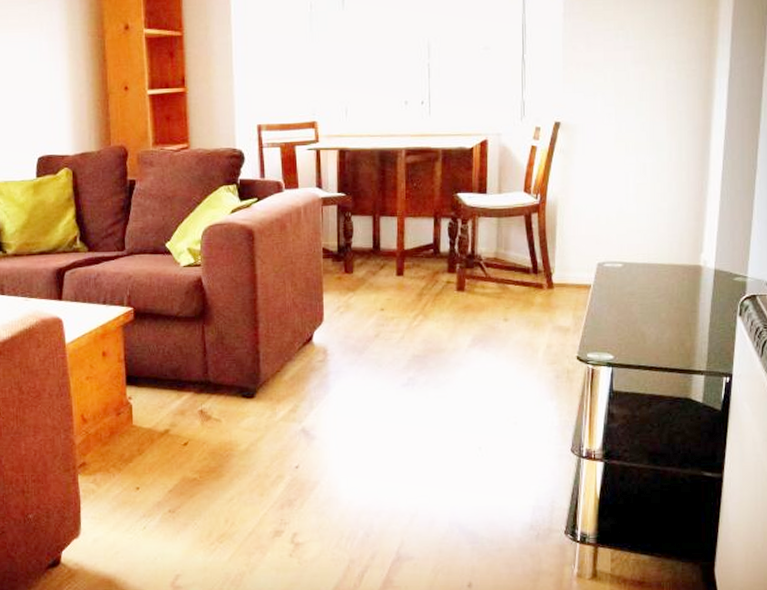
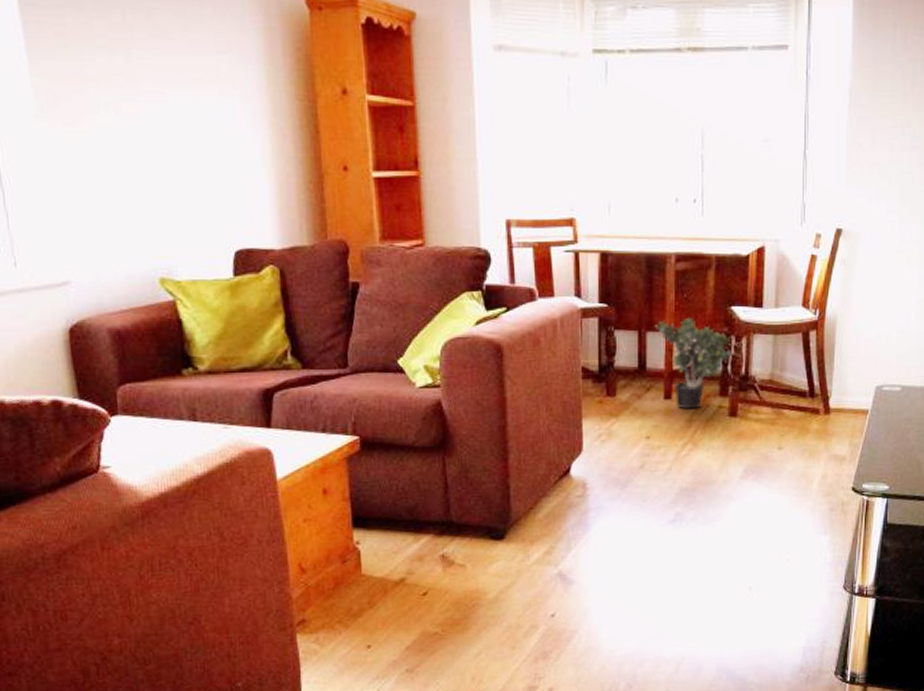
potted plant: none [388,203,459,285] -> present [655,317,733,409]

